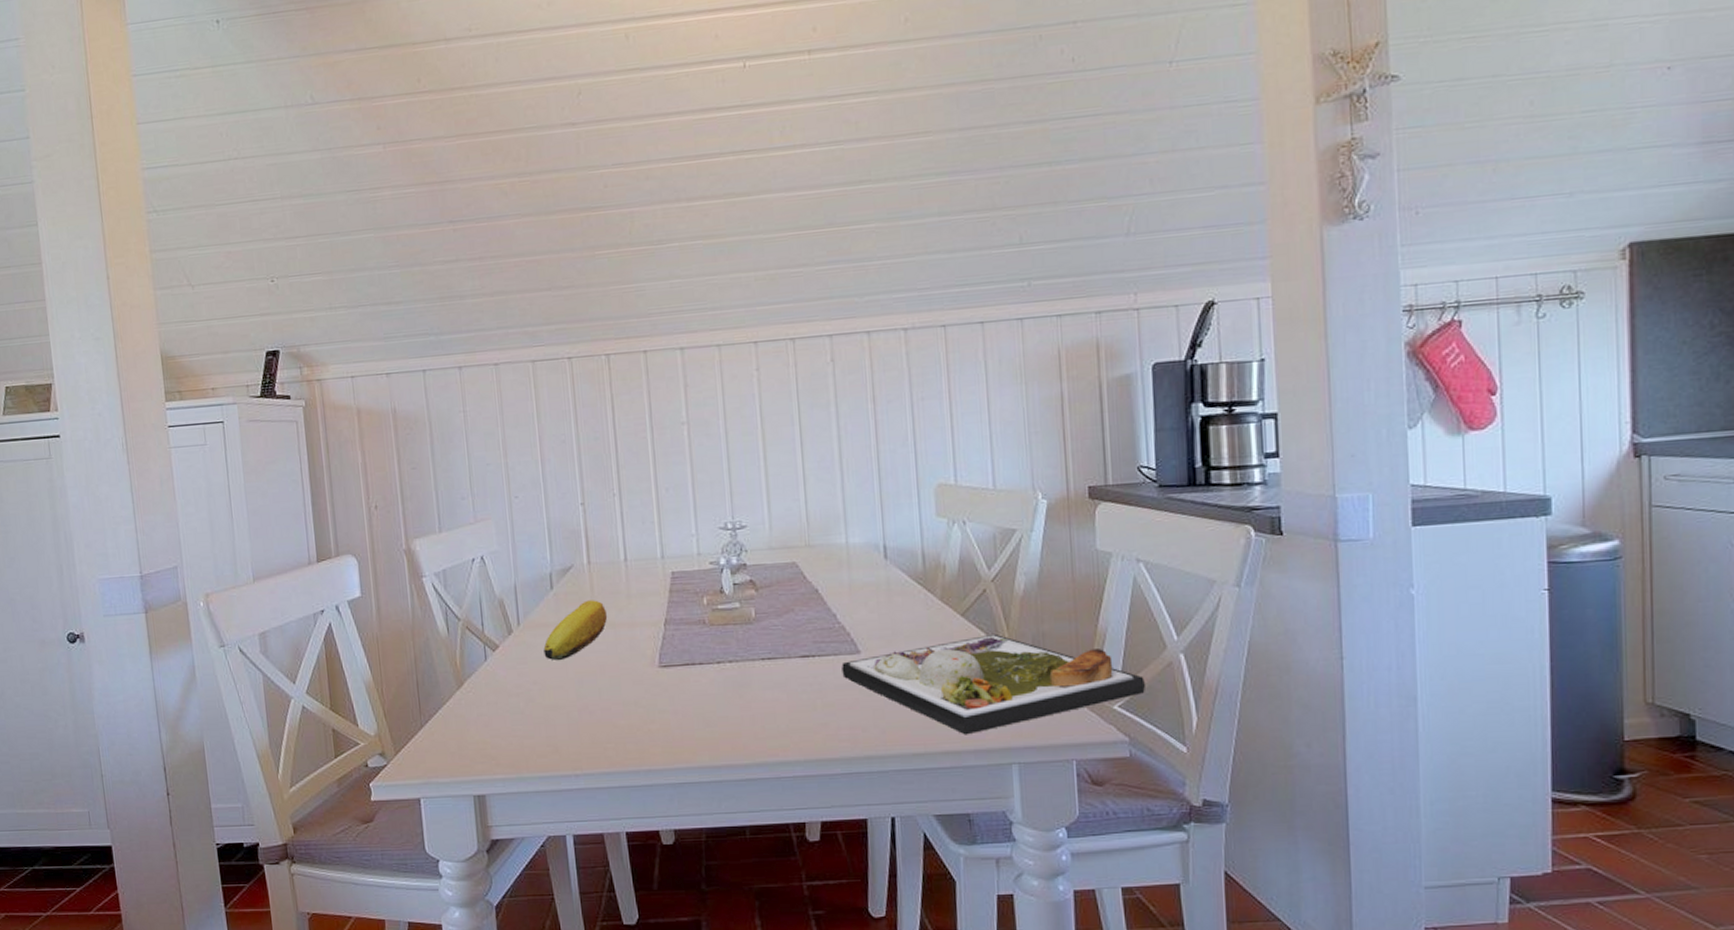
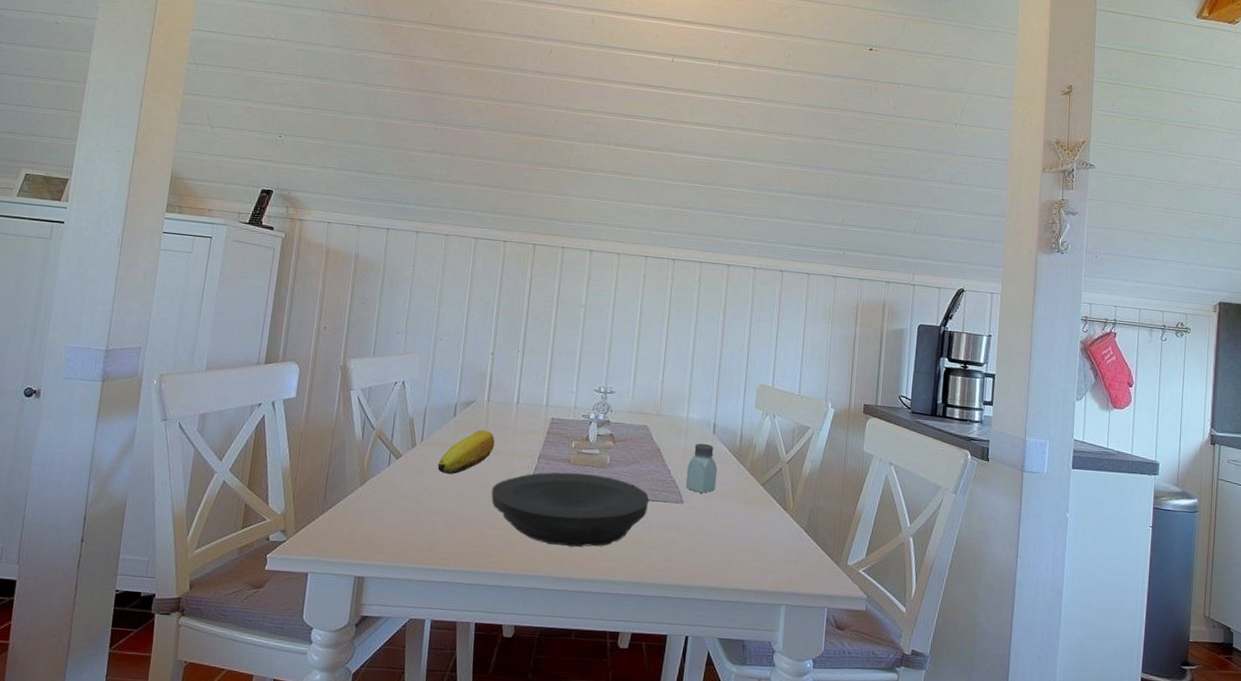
plate: none [614,634,815,728] -> present [491,472,650,547]
dinner plate: present [842,633,1146,735] -> none [667,502,884,578]
saltshaker: none [857,573,900,637] -> present [685,443,718,493]

